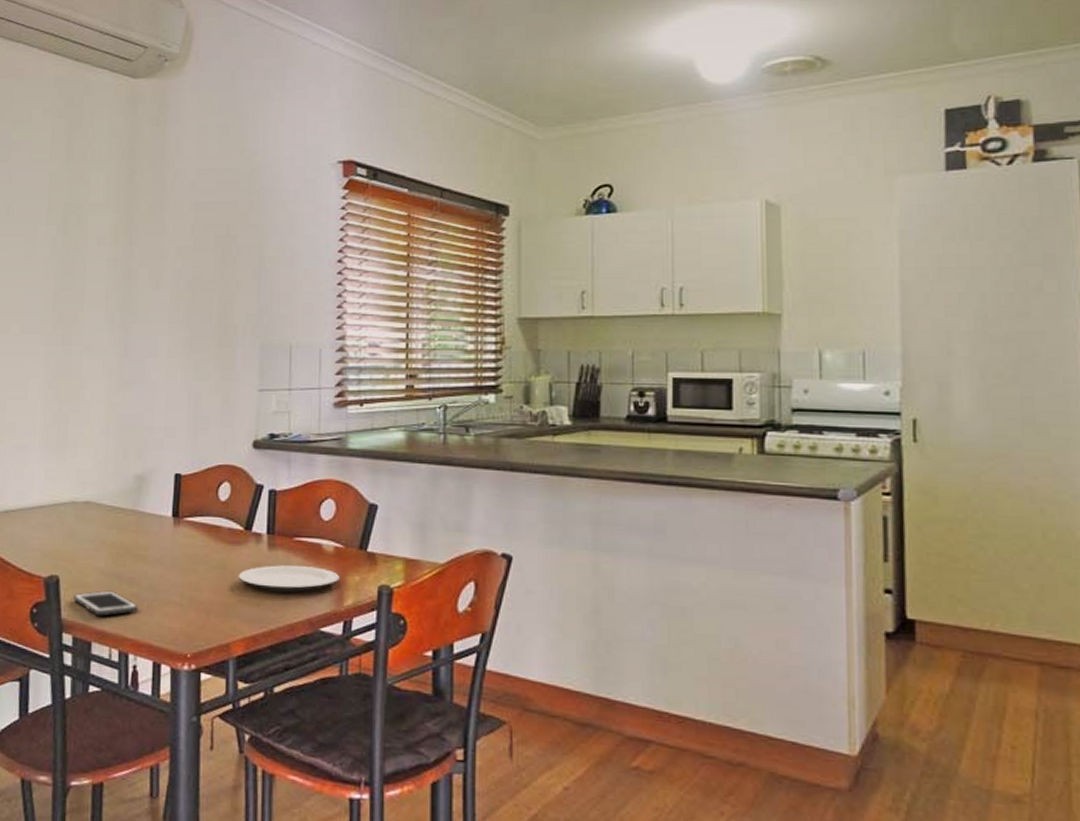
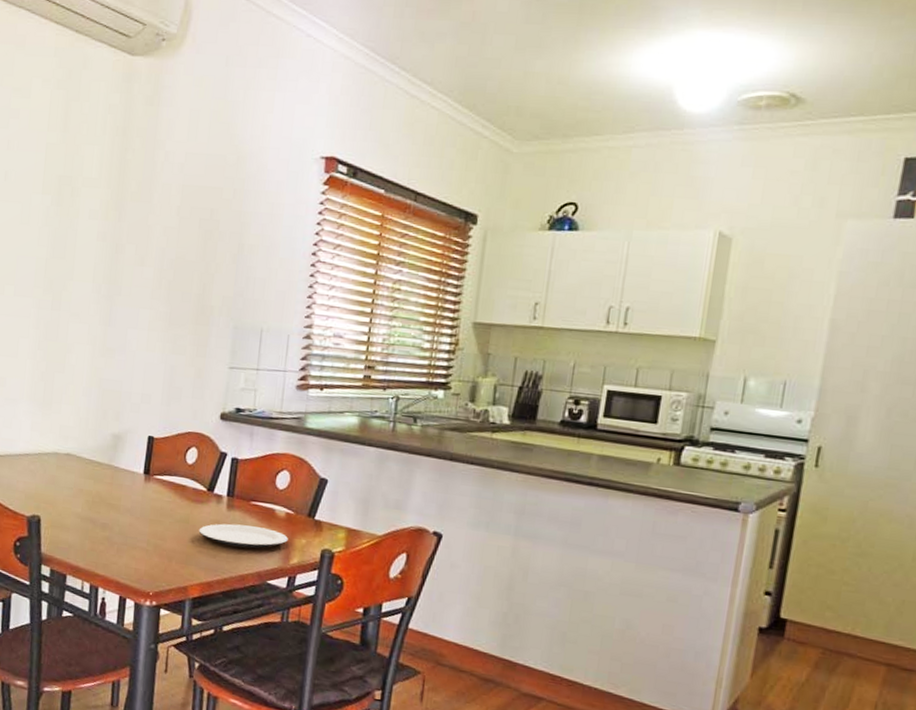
cell phone: present [73,590,138,617] -> none [52,532,109,554]

